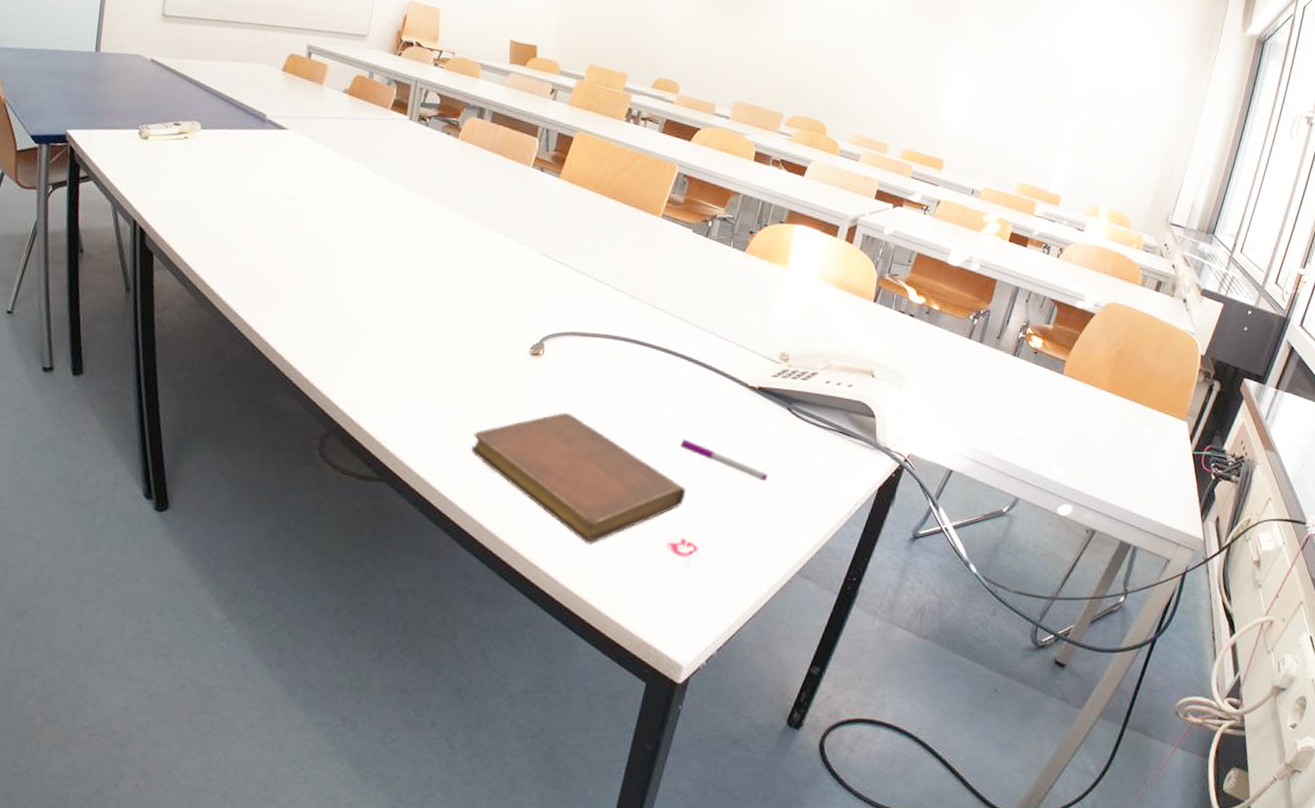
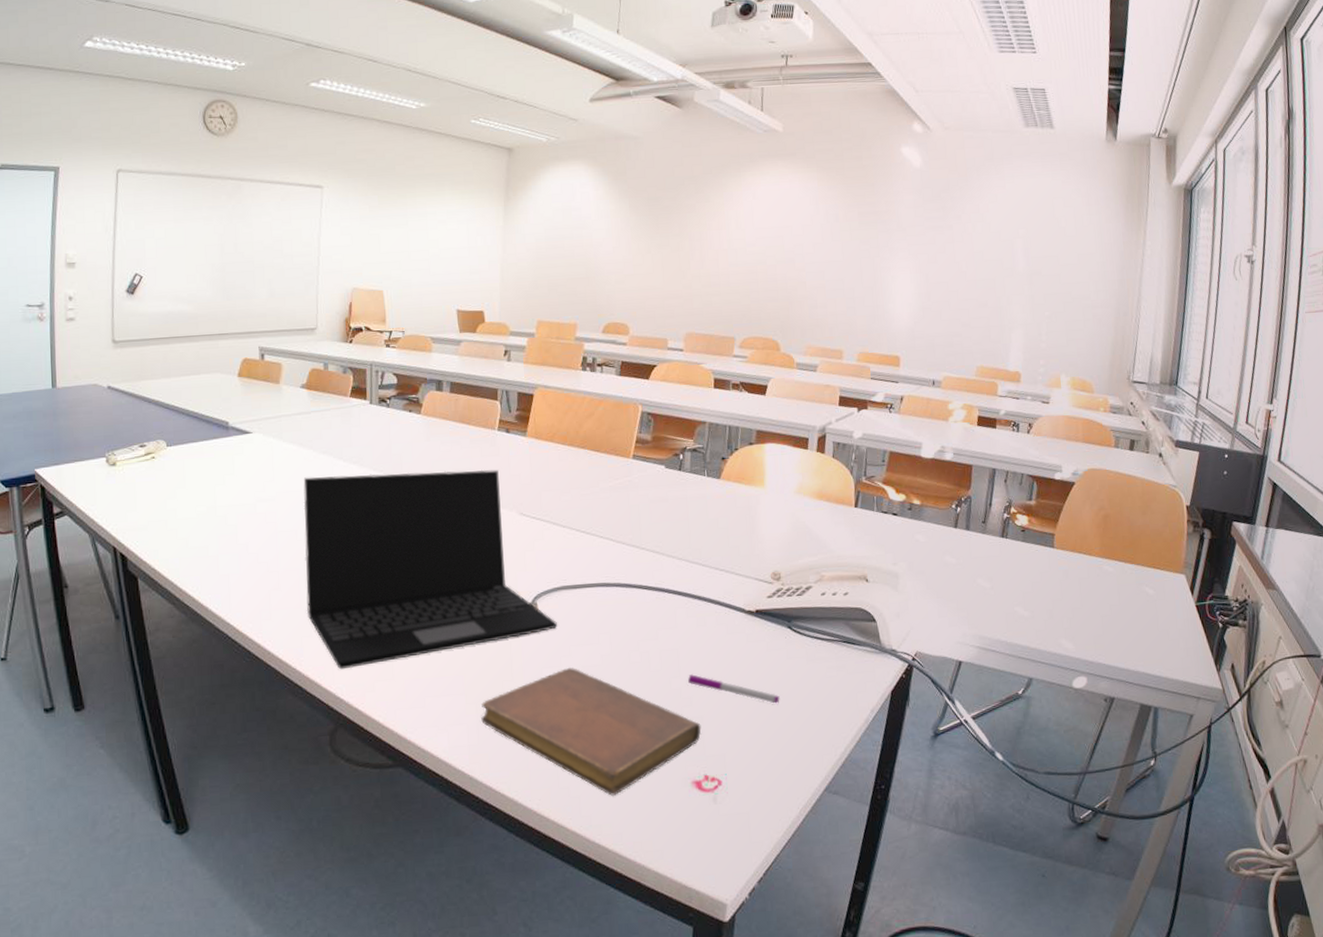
laptop: none [316,182,561,379] -> present [303,469,557,670]

